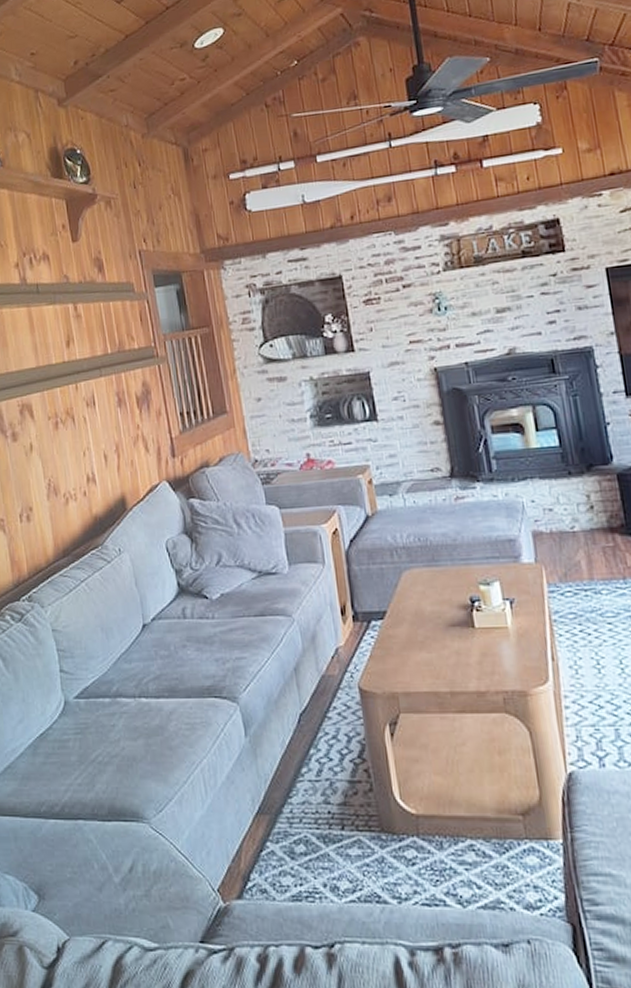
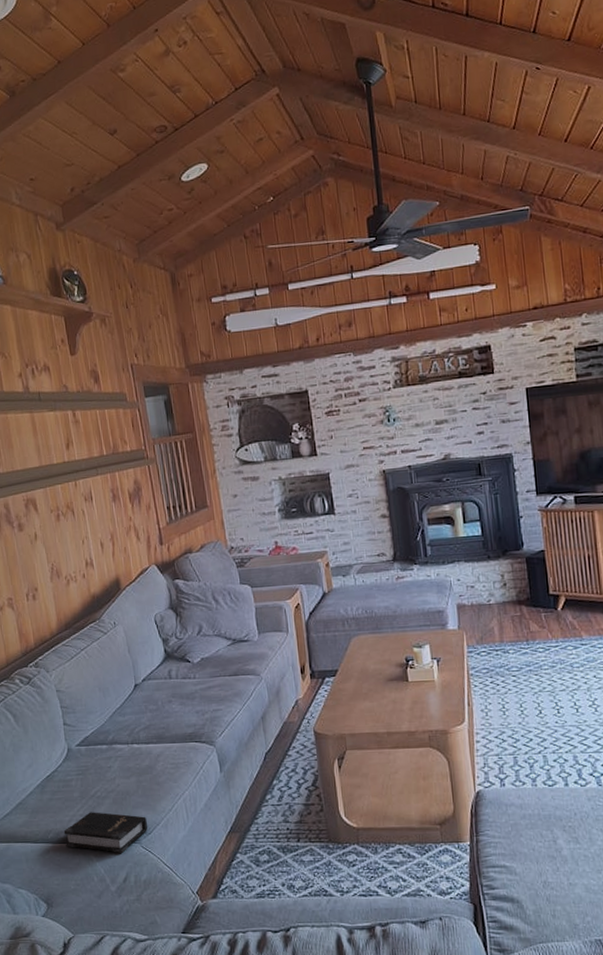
hardback book: none [58,781,158,834] -> present [63,812,147,853]

